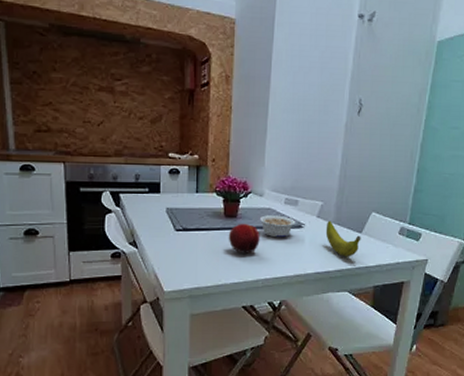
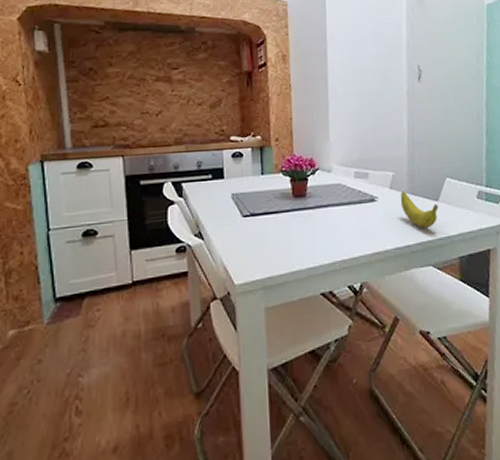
fruit: present [228,223,260,254] -> none [298,202,333,235]
legume: present [259,215,296,238] -> none [329,190,368,215]

